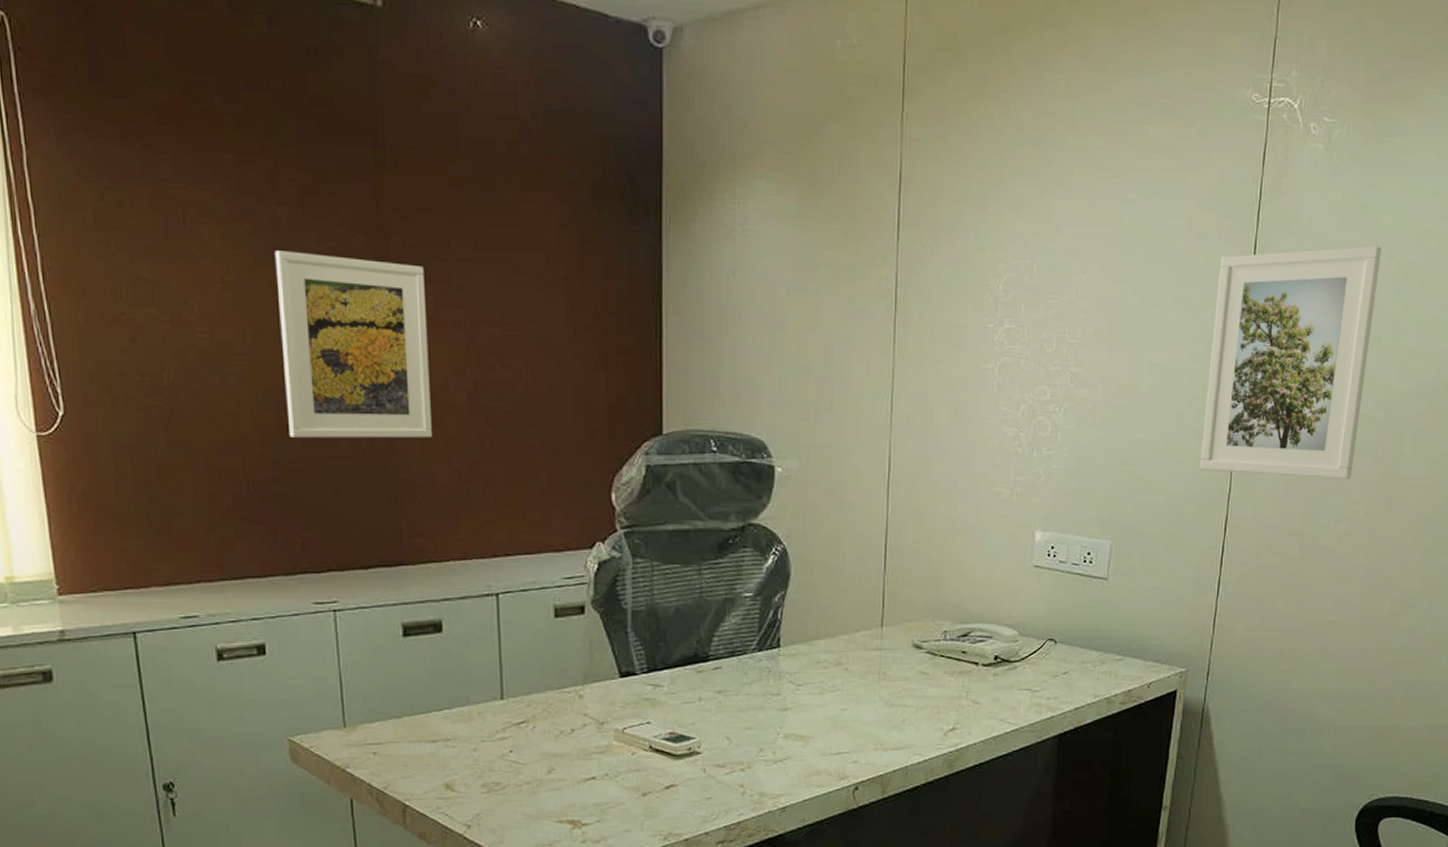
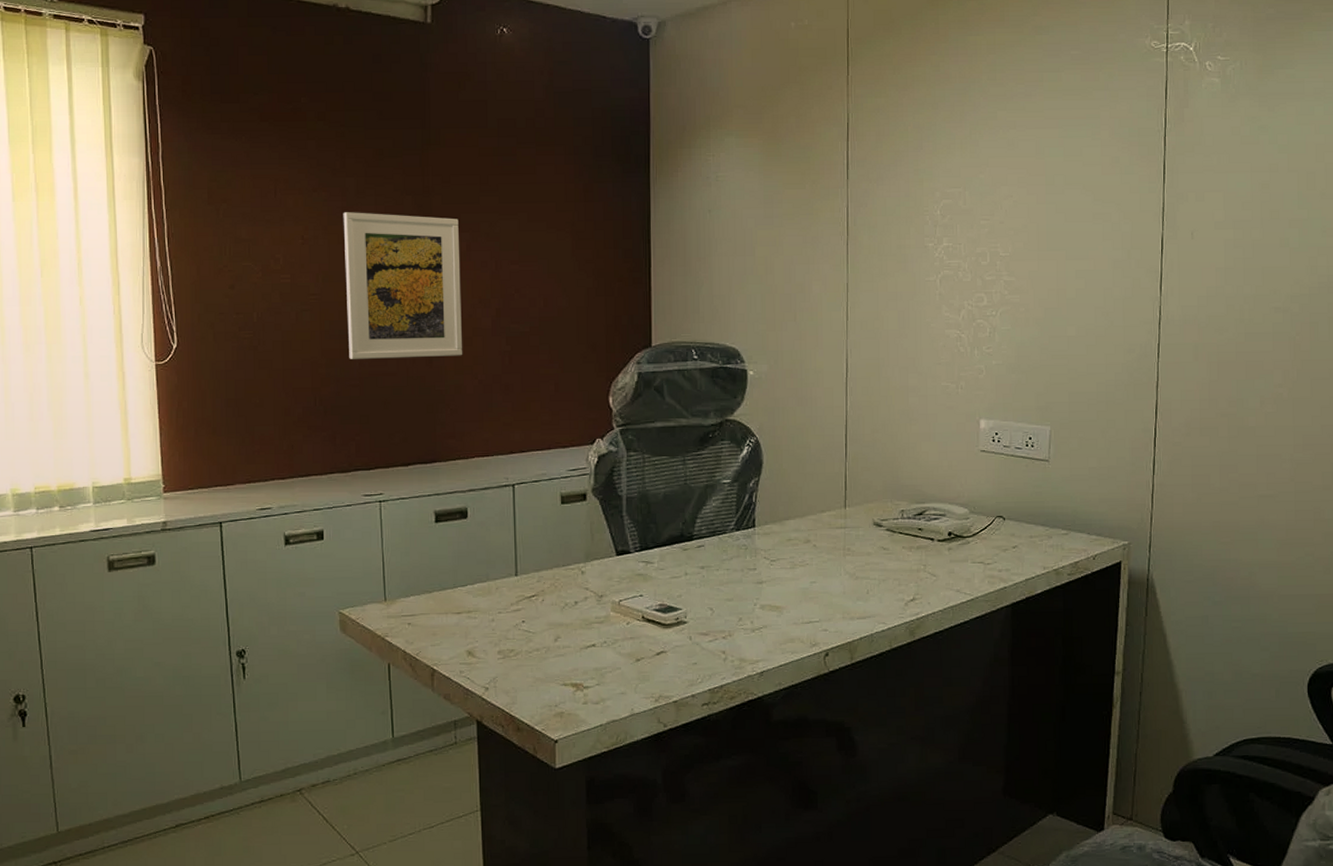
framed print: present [1199,246,1382,480] -> none [1127,161,1282,366]

